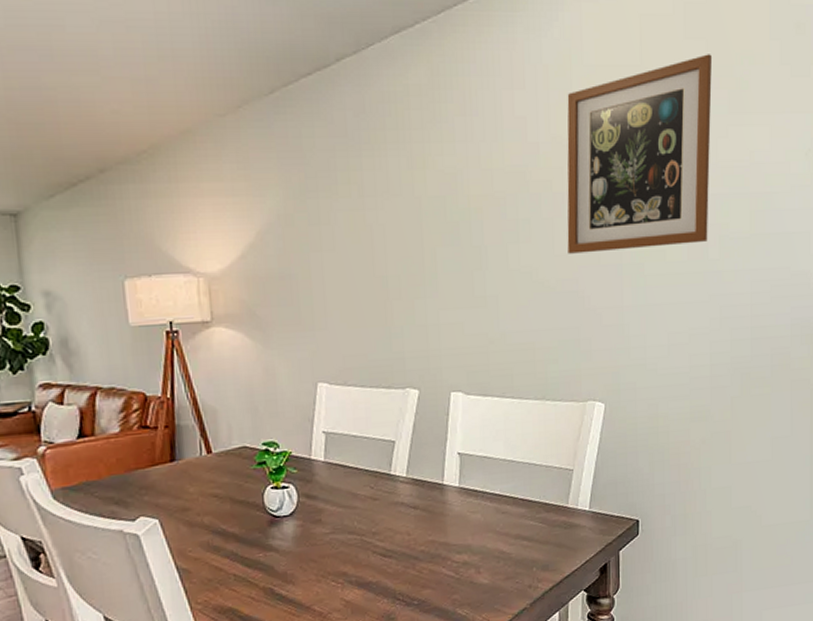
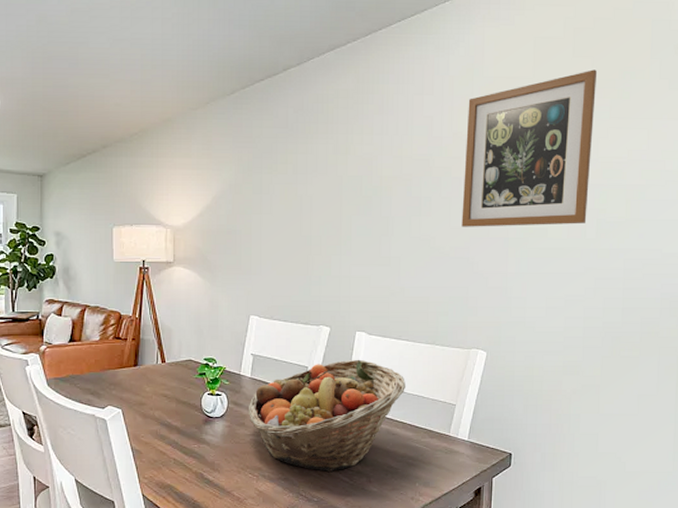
fruit basket: none [325,425,515,568] -> present [249,359,407,473]

